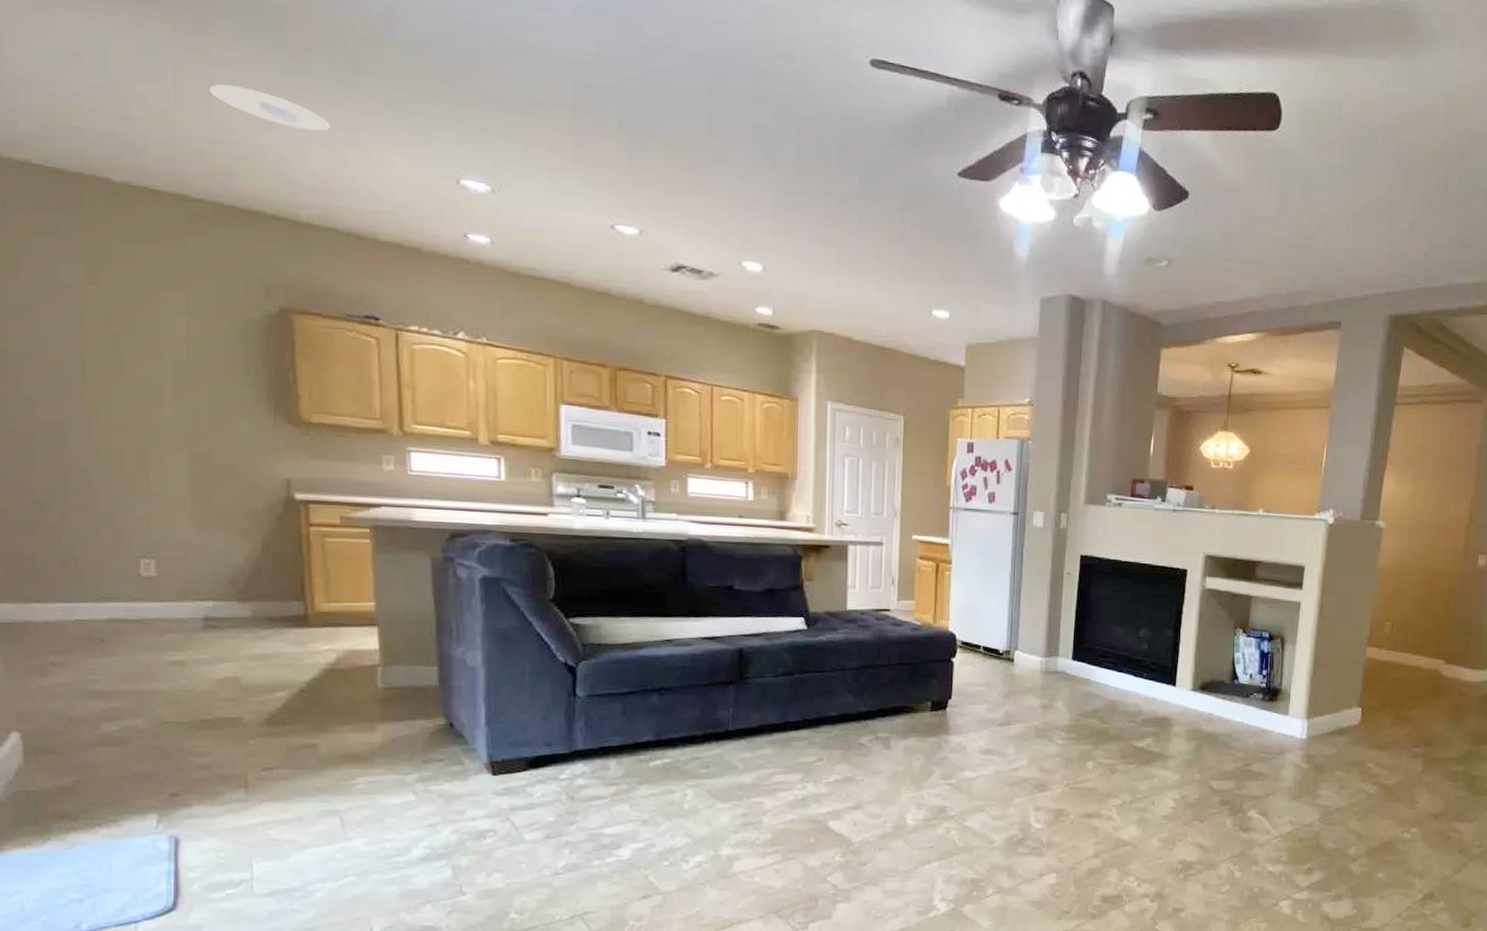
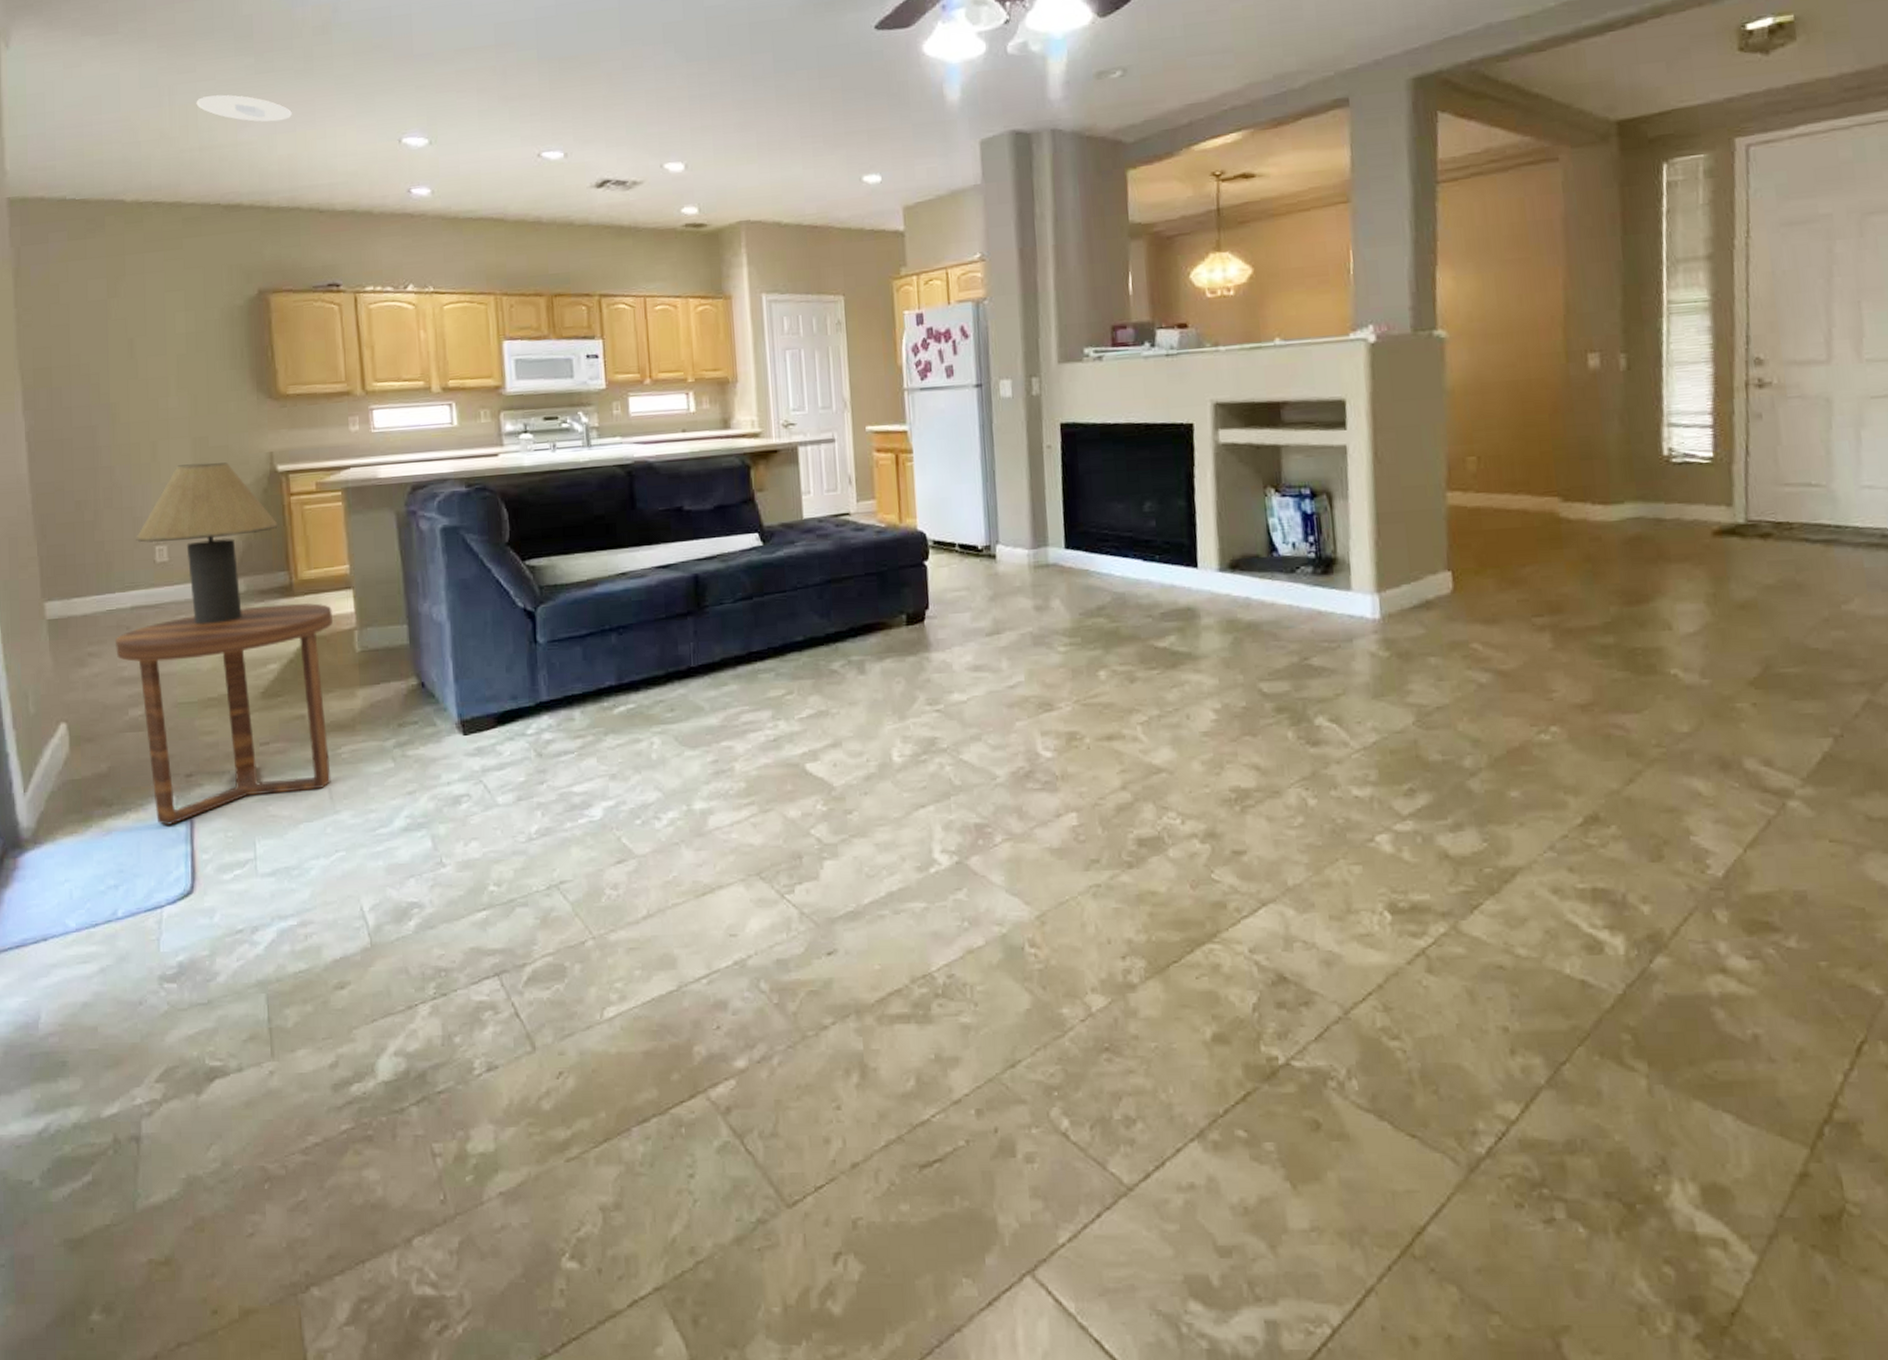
side table: none [86,632,353,842] -> present [115,603,333,825]
table lamp: none [115,478,293,646] -> present [136,462,278,625]

